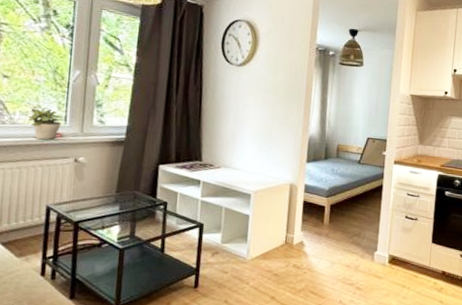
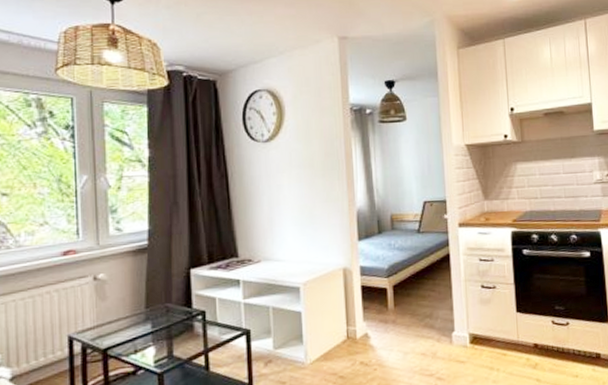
potted plant: present [28,107,64,140] -> none [35,222,75,261]

